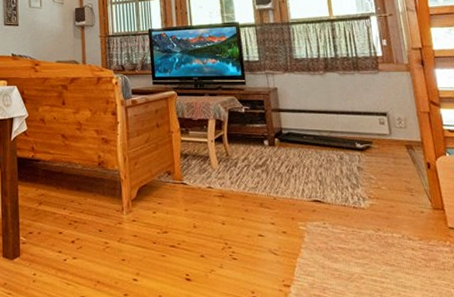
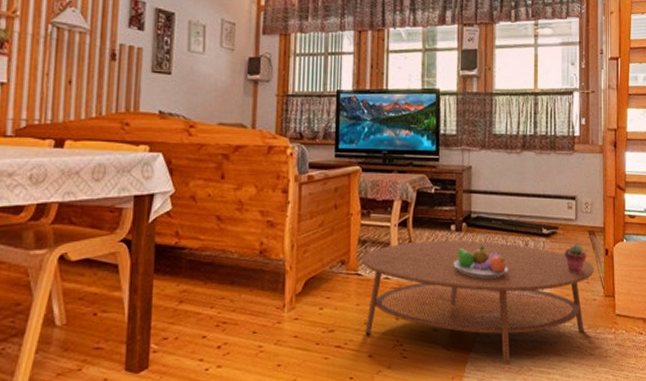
coffee table: none [185,154,418,271] -> present [362,240,594,364]
fruit bowl: none [271,159,326,190] -> present [454,245,508,279]
potted succulent: none [381,157,407,187] -> present [564,243,586,274]

